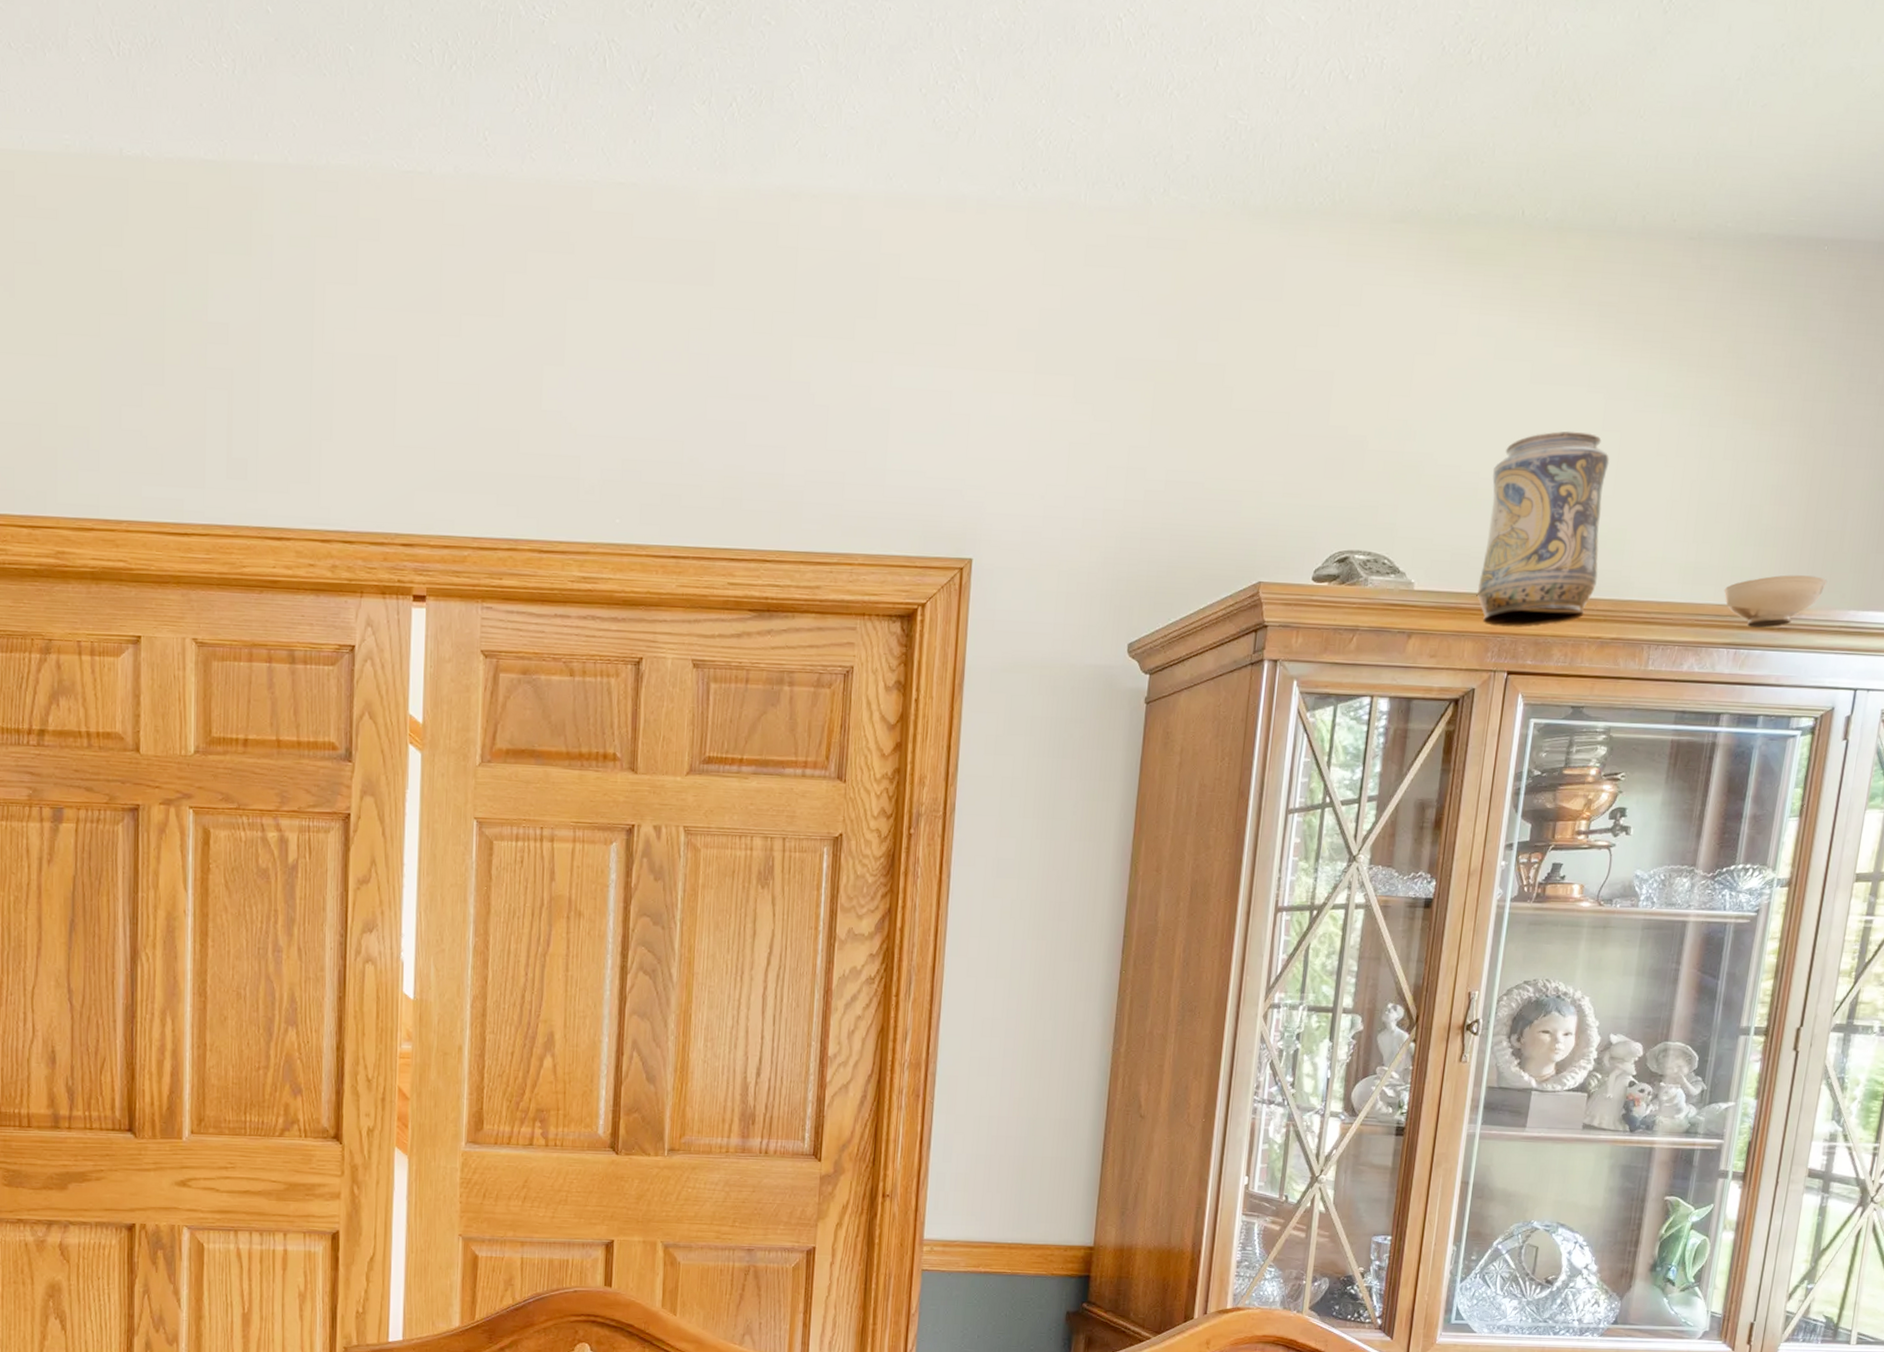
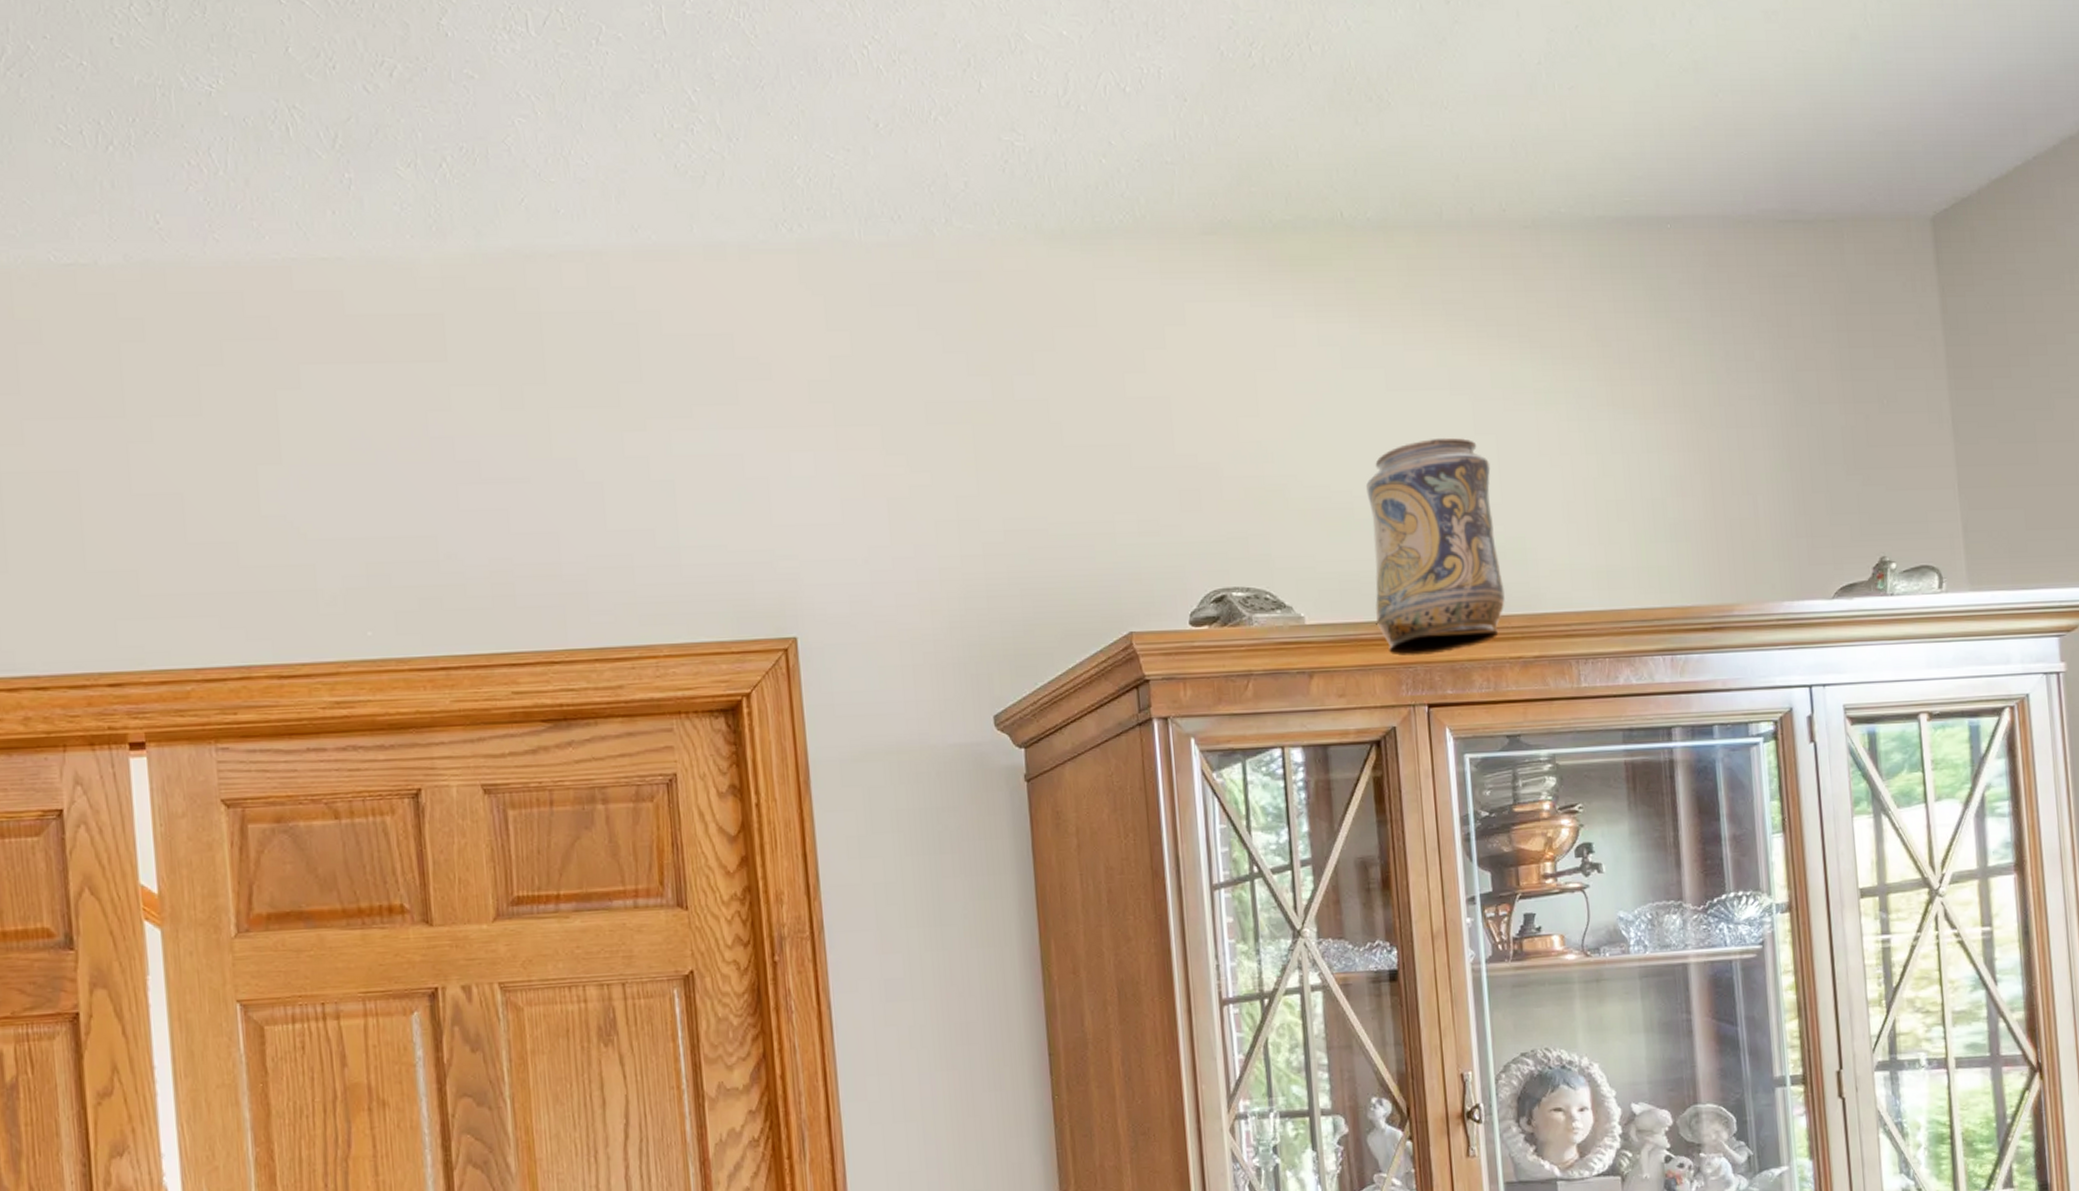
decorative bowl: present [1724,575,1828,628] -> none [1644,568,1753,630]

